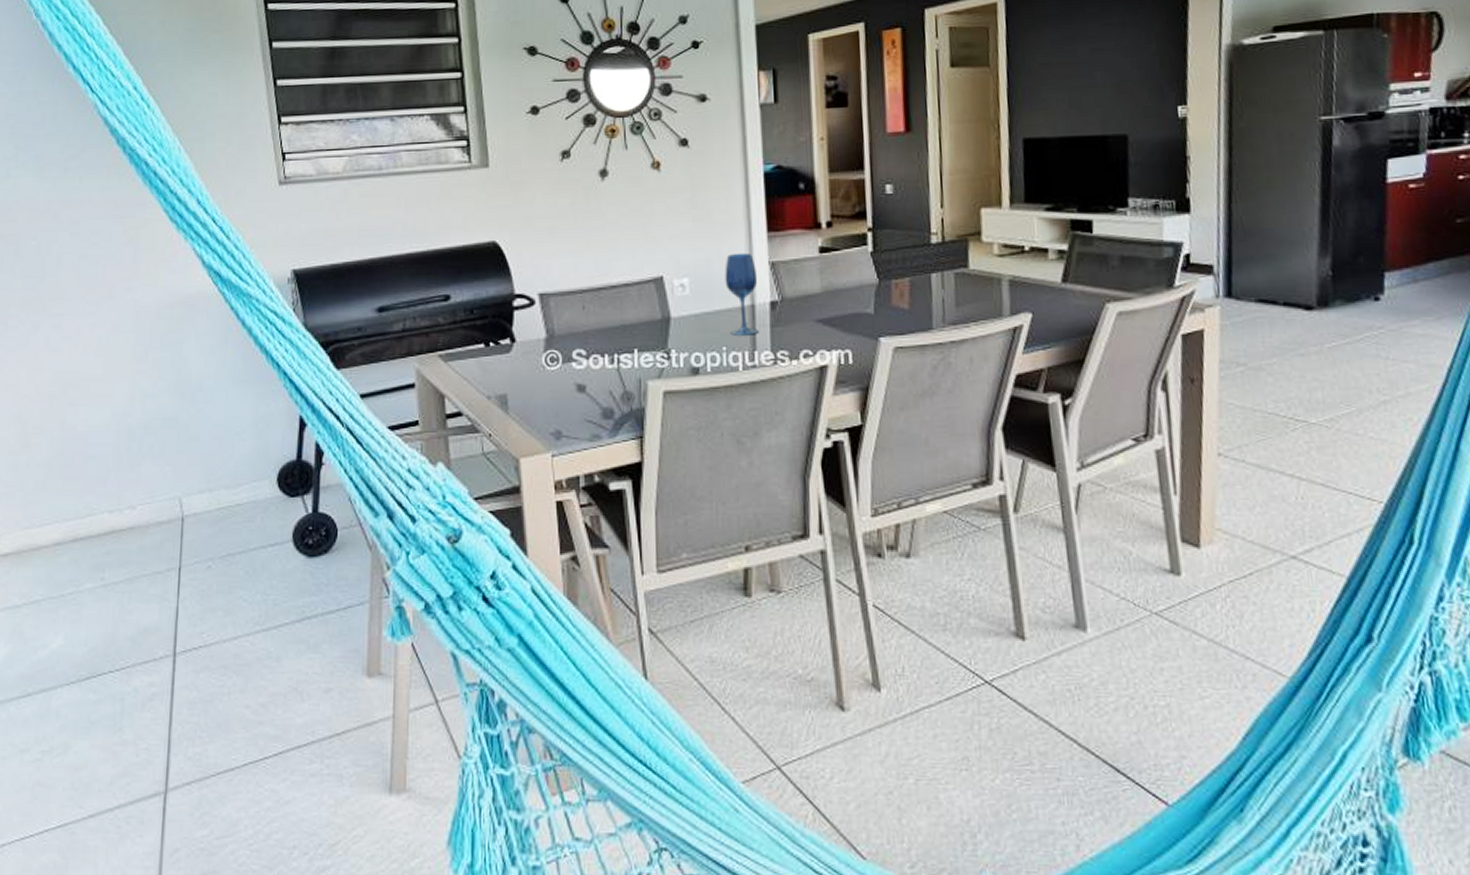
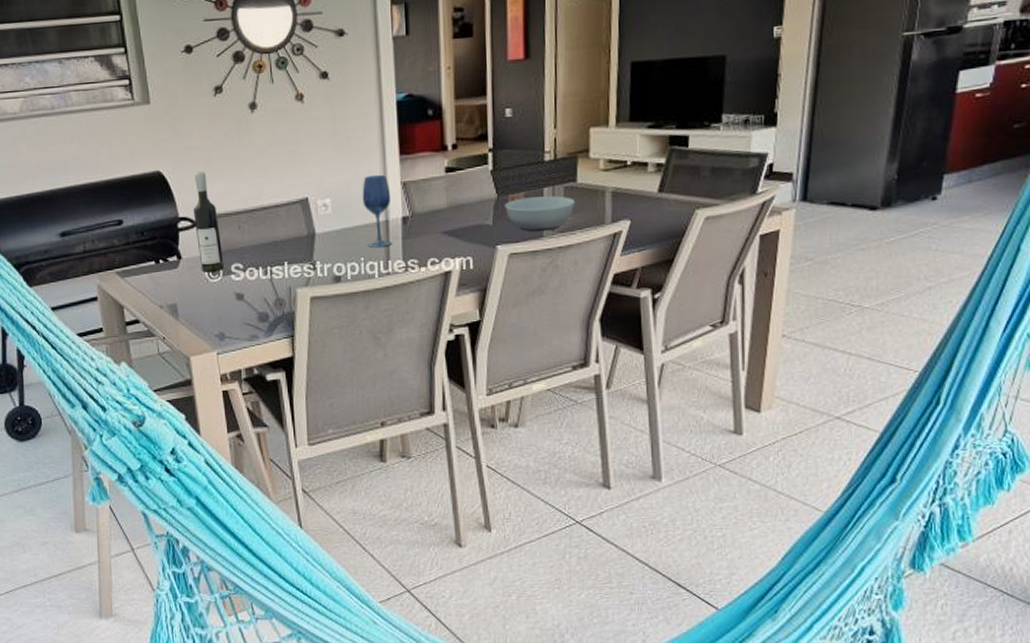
bottle: none [531,243,565,359] -> present [193,171,225,272]
bowl: none [887,283,968,324] -> present [505,196,576,232]

